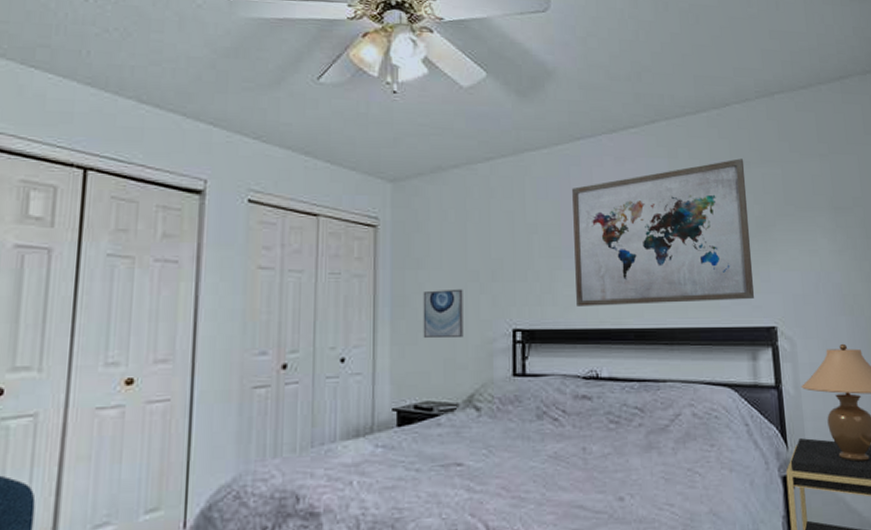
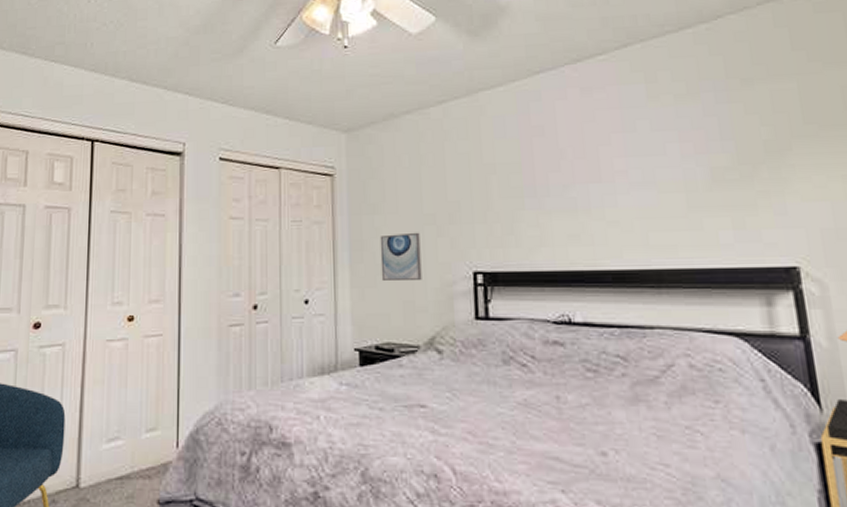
wall art: present [572,158,754,306] -> none [533,75,765,248]

